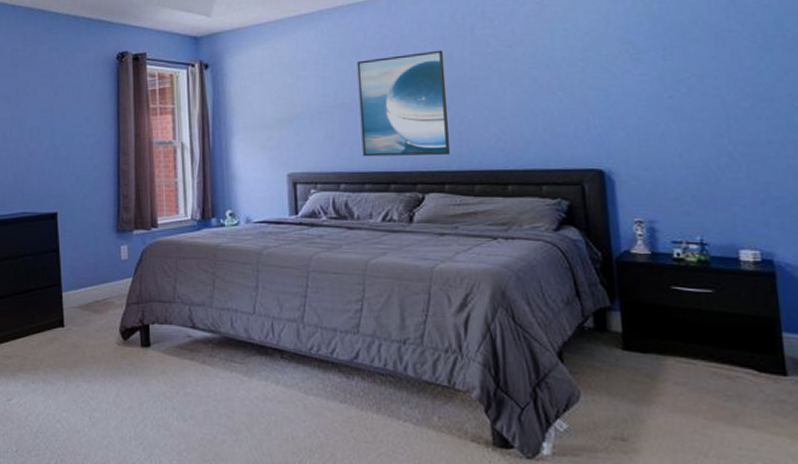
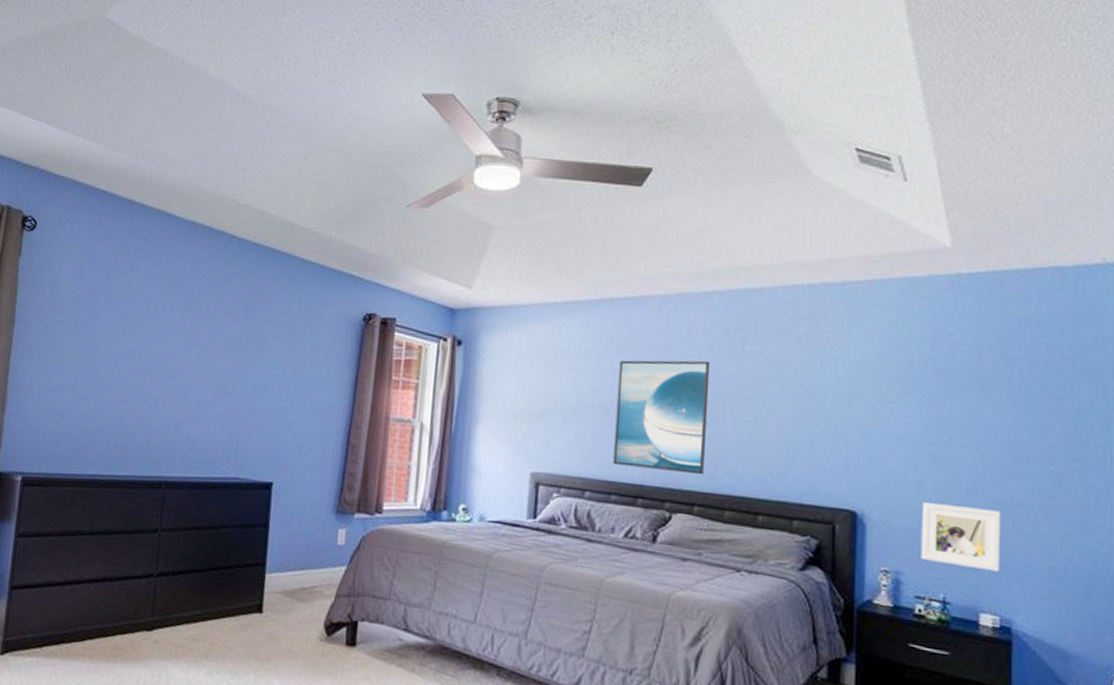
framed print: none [668,151,755,209] -> present [921,502,1001,572]

